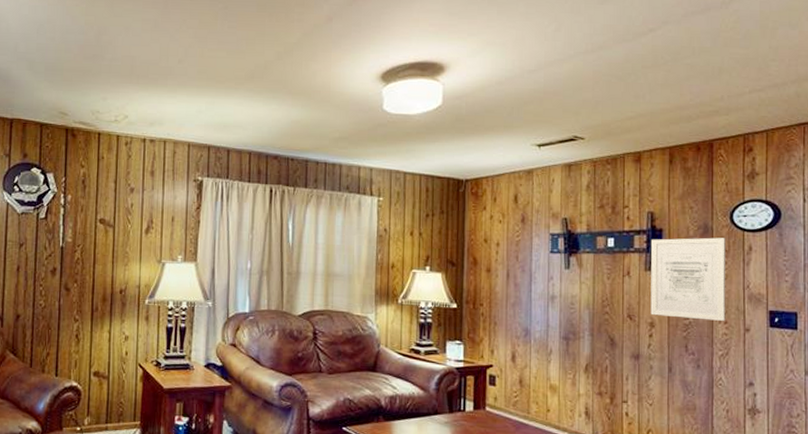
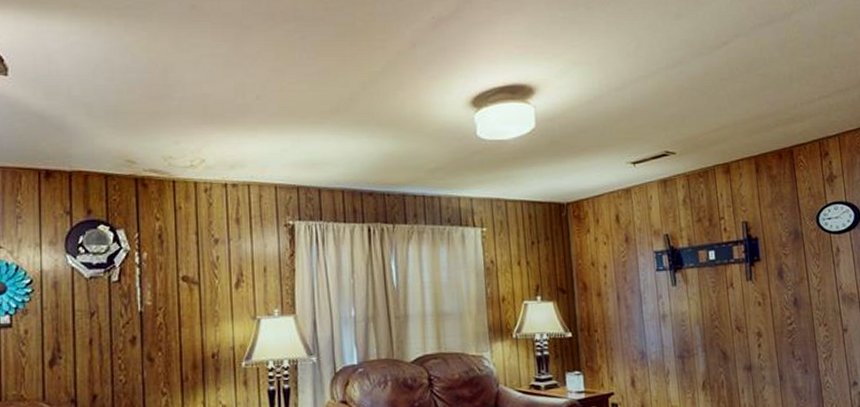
wall art: present [650,237,726,321] -> none [749,241,825,325]

